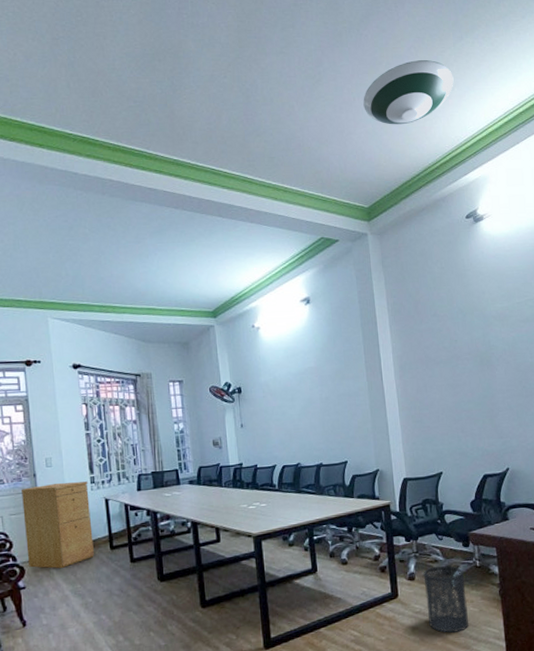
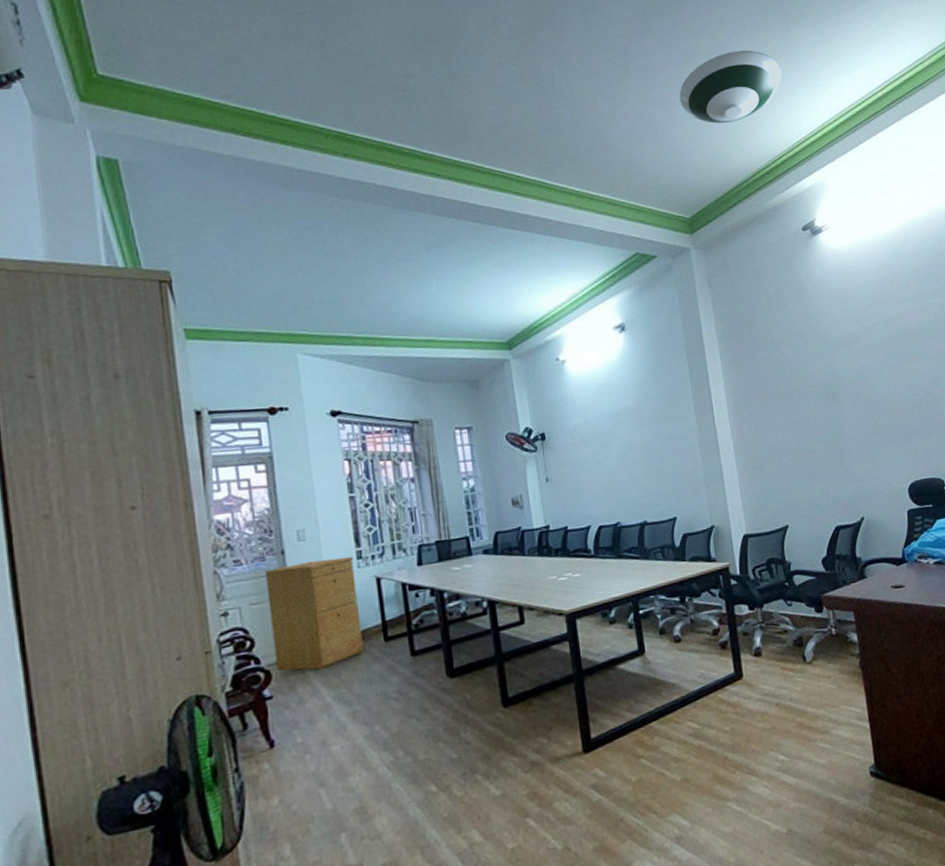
trash can: present [422,565,470,634] -> none [770,636,827,717]

